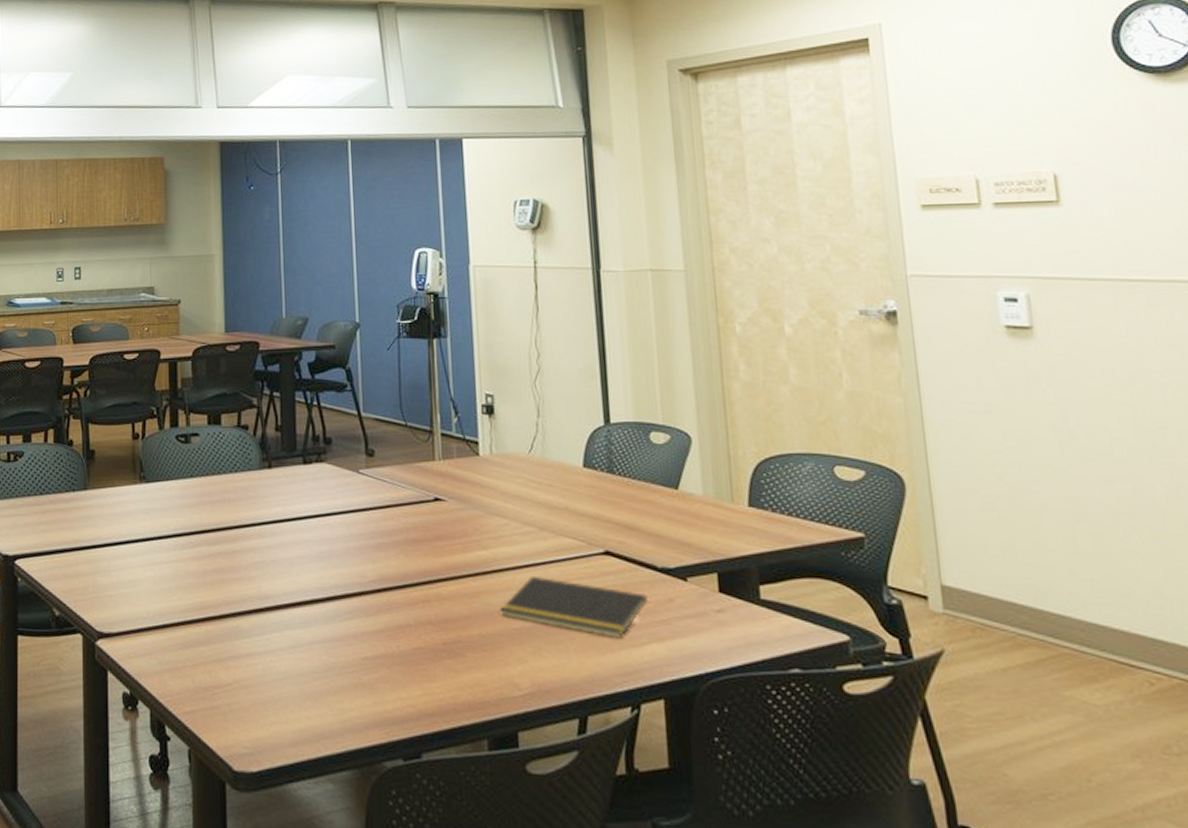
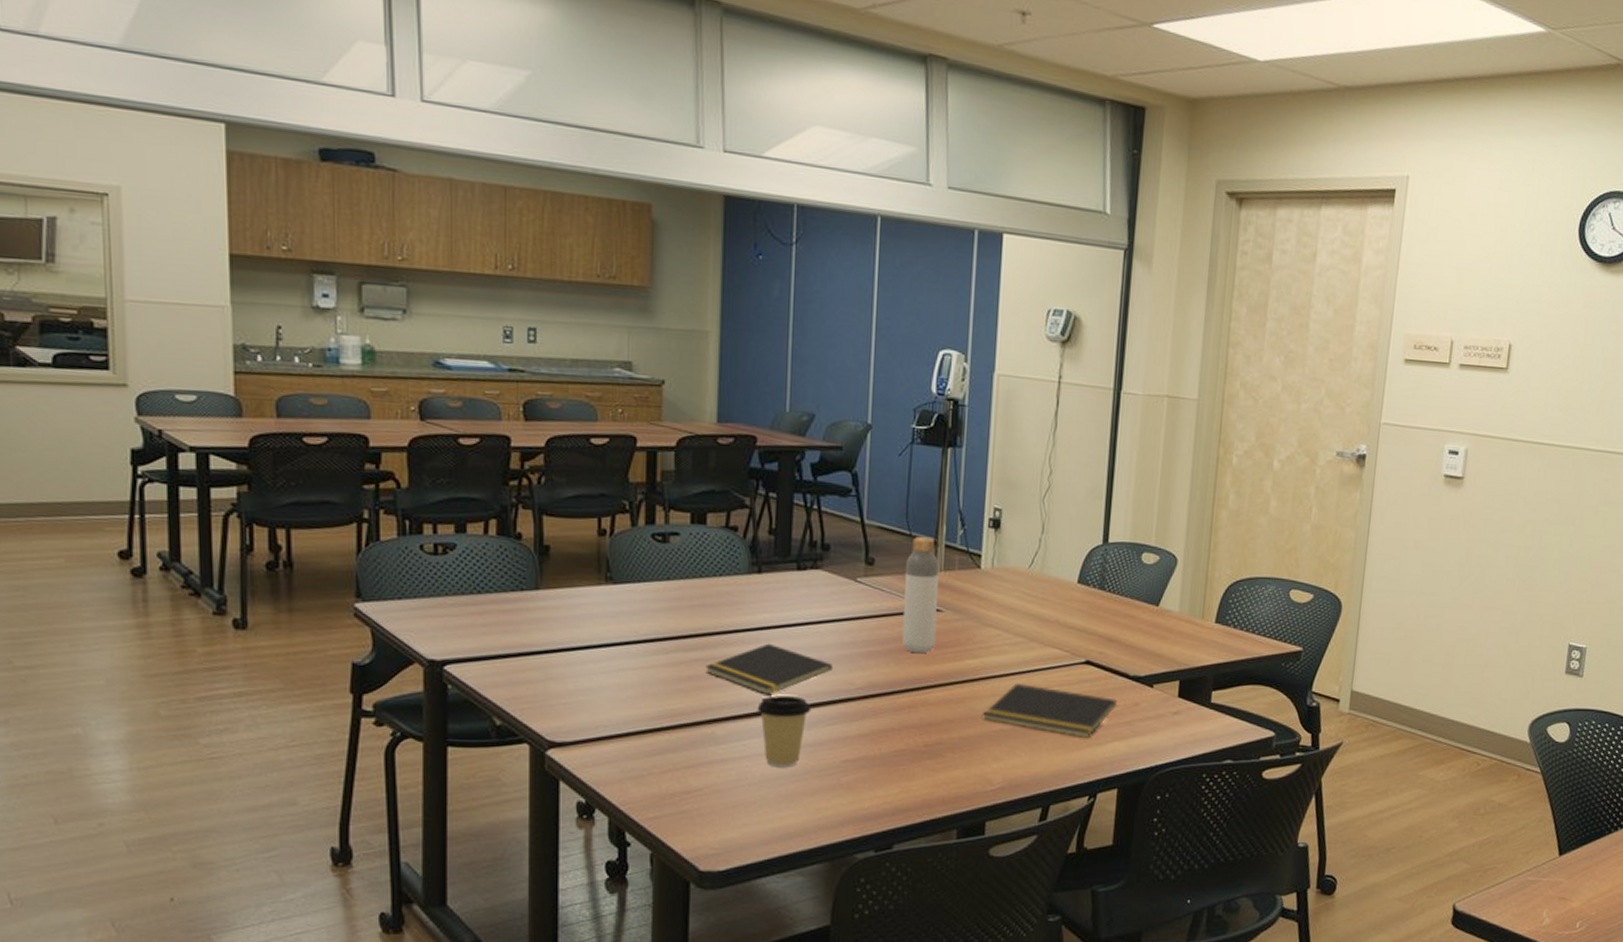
notepad: none [228,536,344,588] -> present [705,643,832,695]
coffee cup: none [276,589,328,664] -> present [757,695,812,768]
bottle: none [404,426,442,544] -> present [901,536,939,653]

